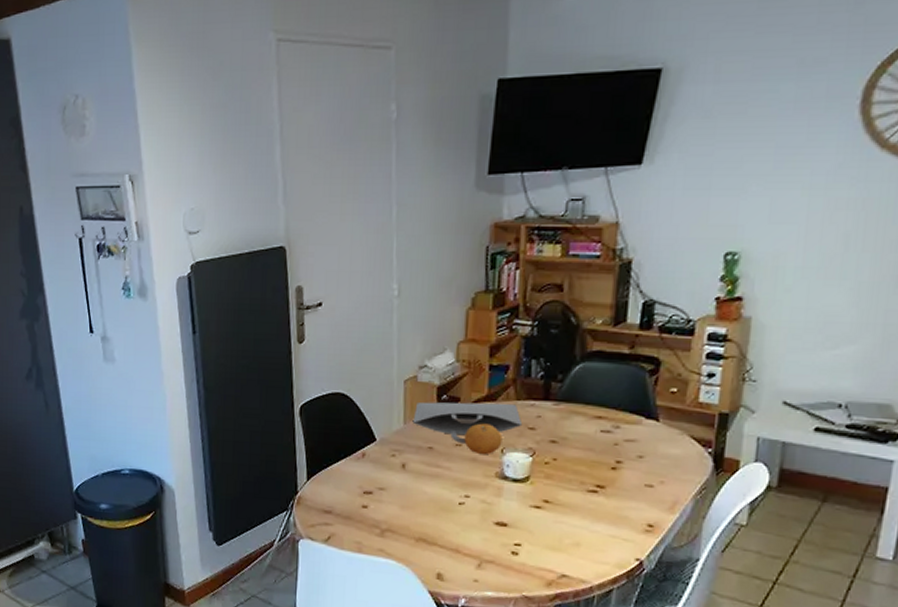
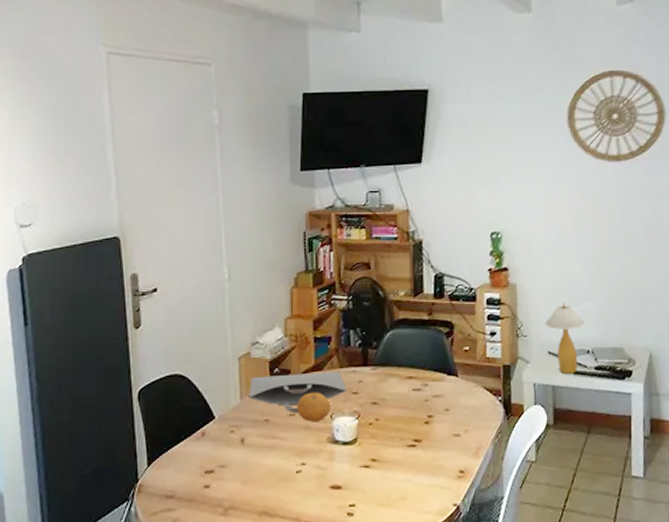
table lamp: none [782,341,844,430] -> present [544,301,586,374]

